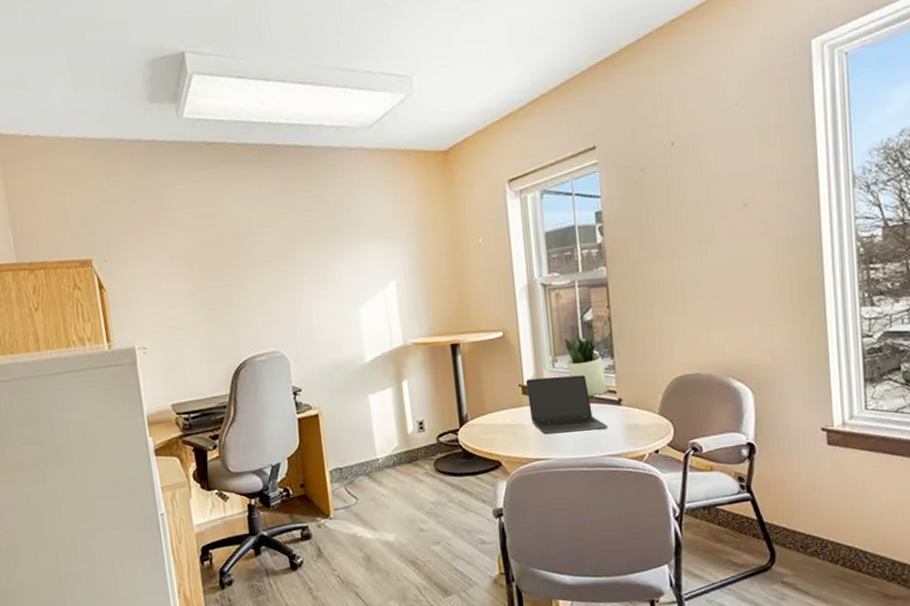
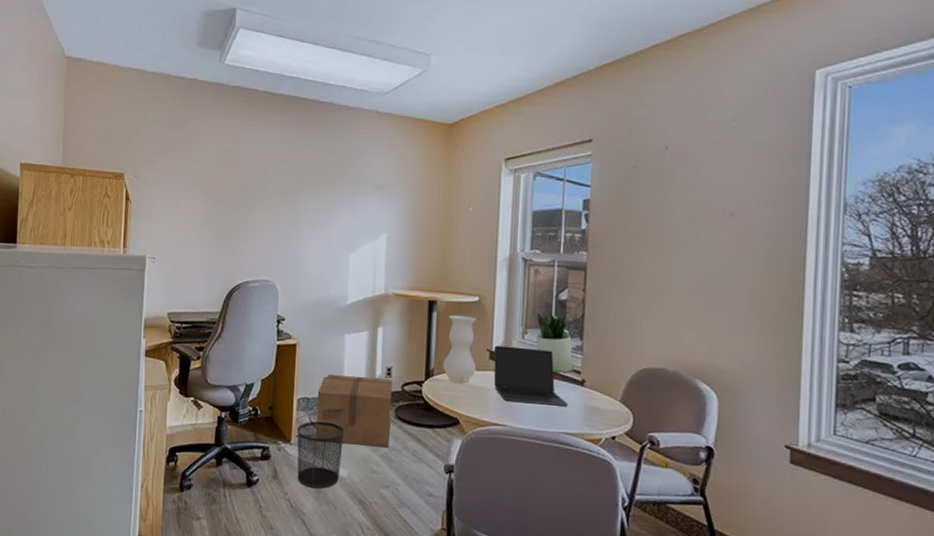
waste bin: none [334,488,387,559] -> present [297,421,345,489]
cardboard box: none [349,432,434,509] -> present [316,374,393,448]
vase: none [473,353,511,425] -> present [443,315,478,384]

